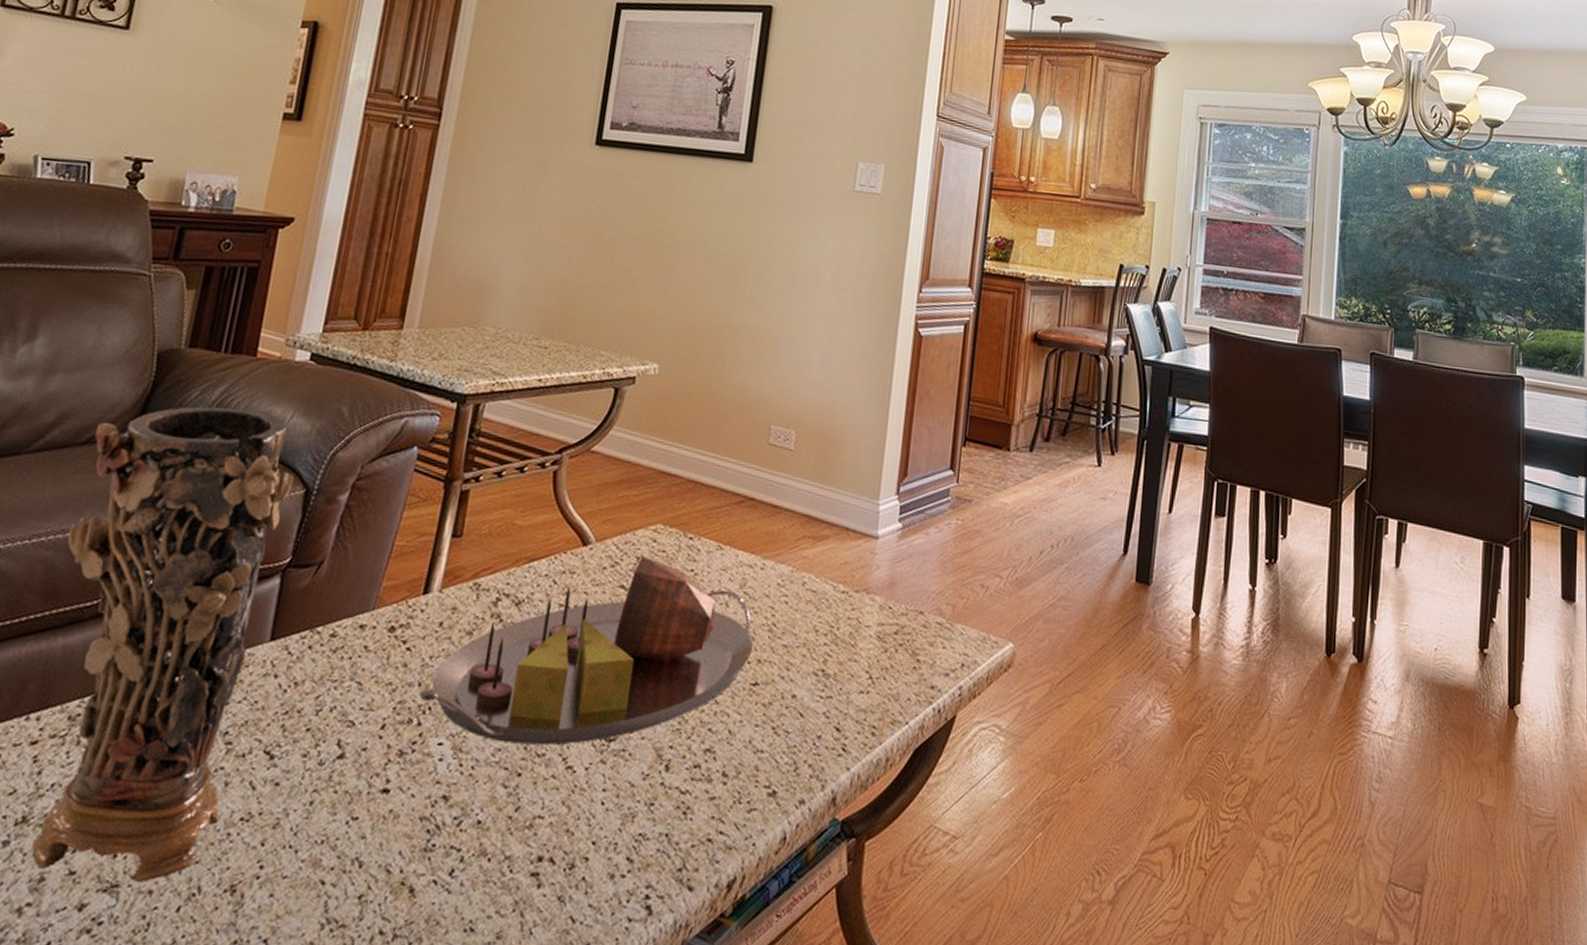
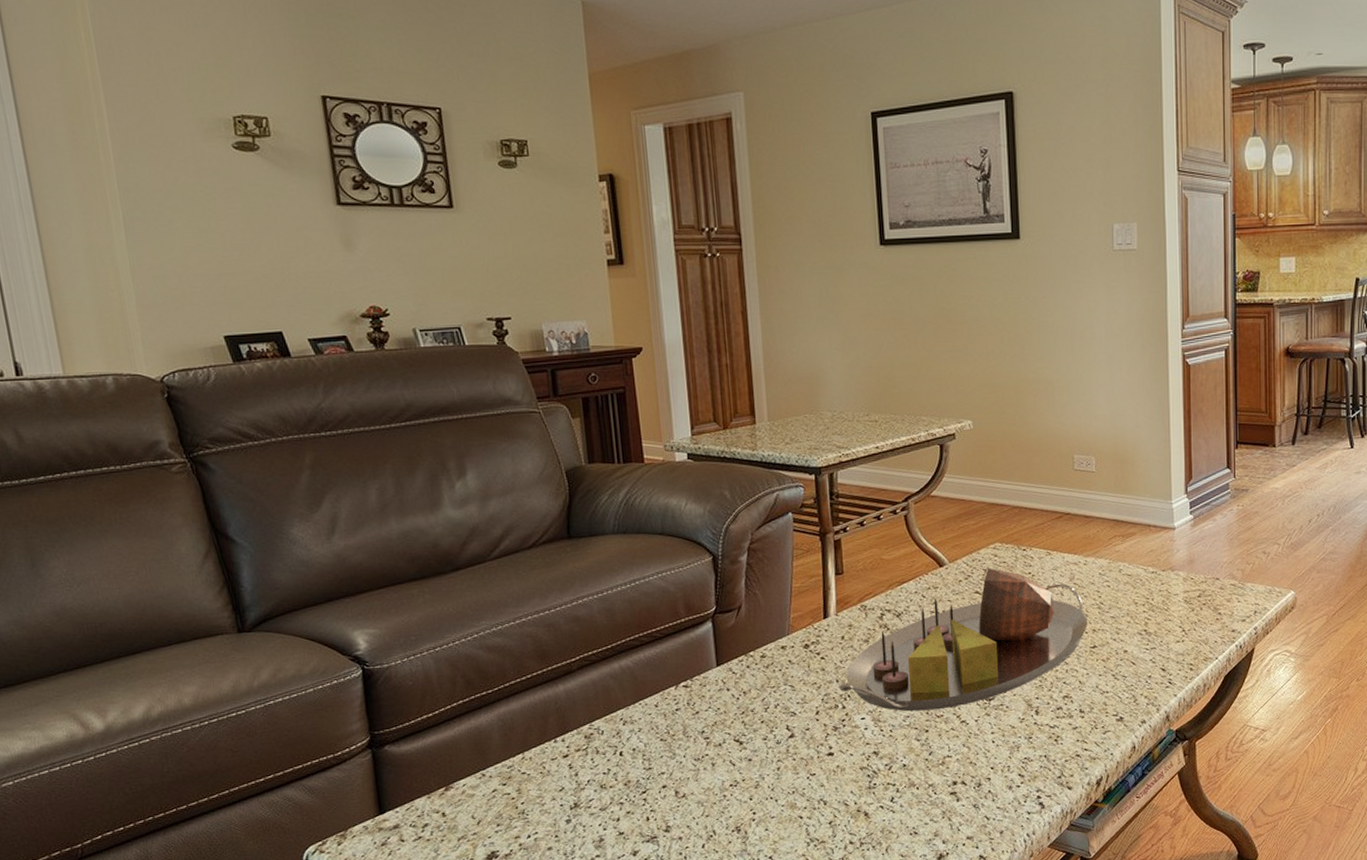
decorative vase: present [31,406,294,882] -> none [537,504,716,833]

